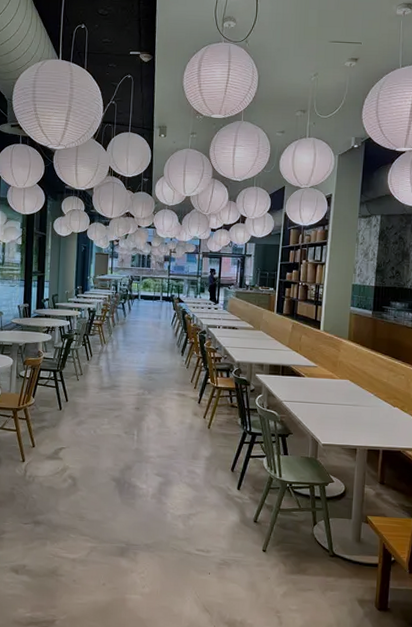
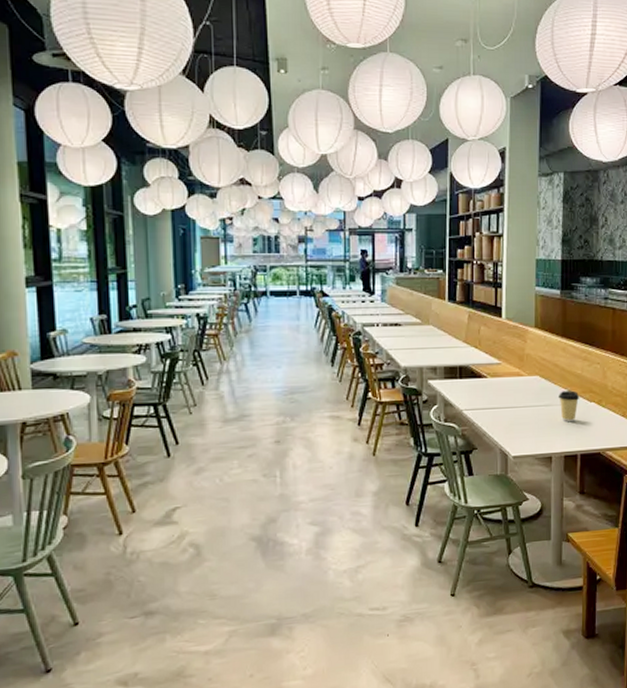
coffee cup: none [364,395,385,422] -> present [557,390,580,422]

